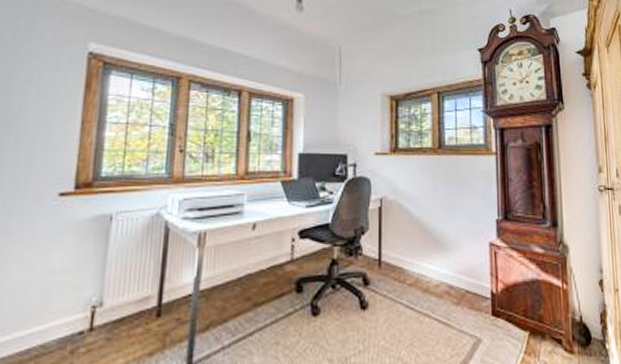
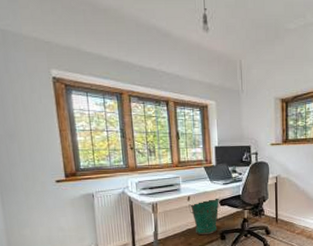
trash can: none [252,228,300,285] -> present [188,199,220,236]

